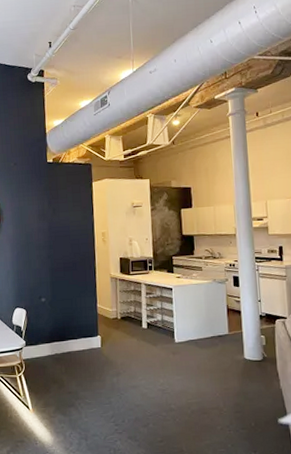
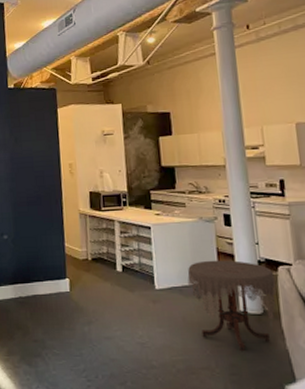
side table: none [202,315,274,393] -> present [187,260,277,352]

